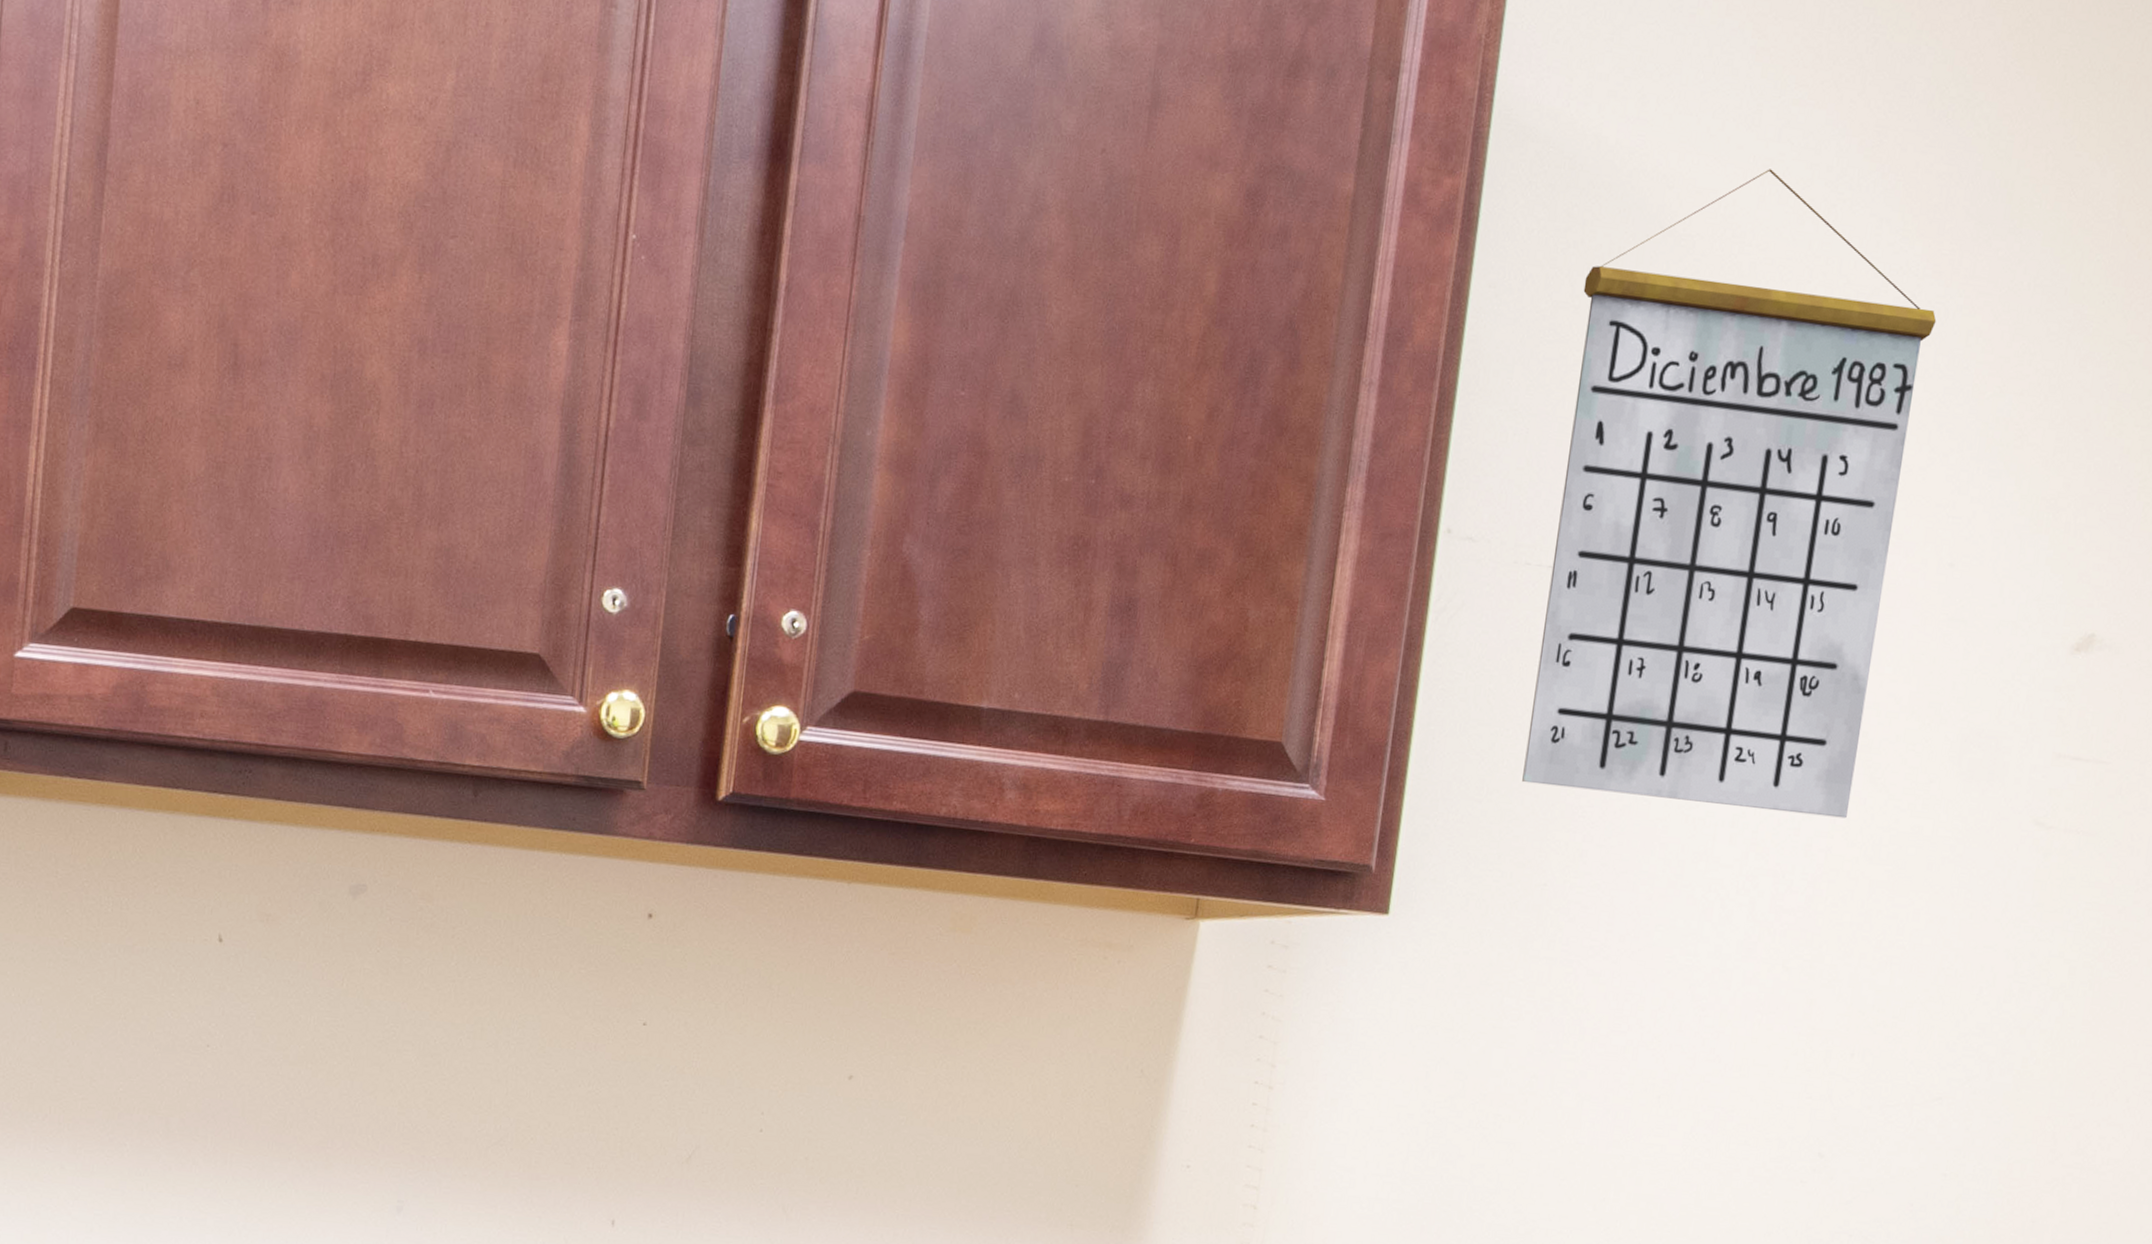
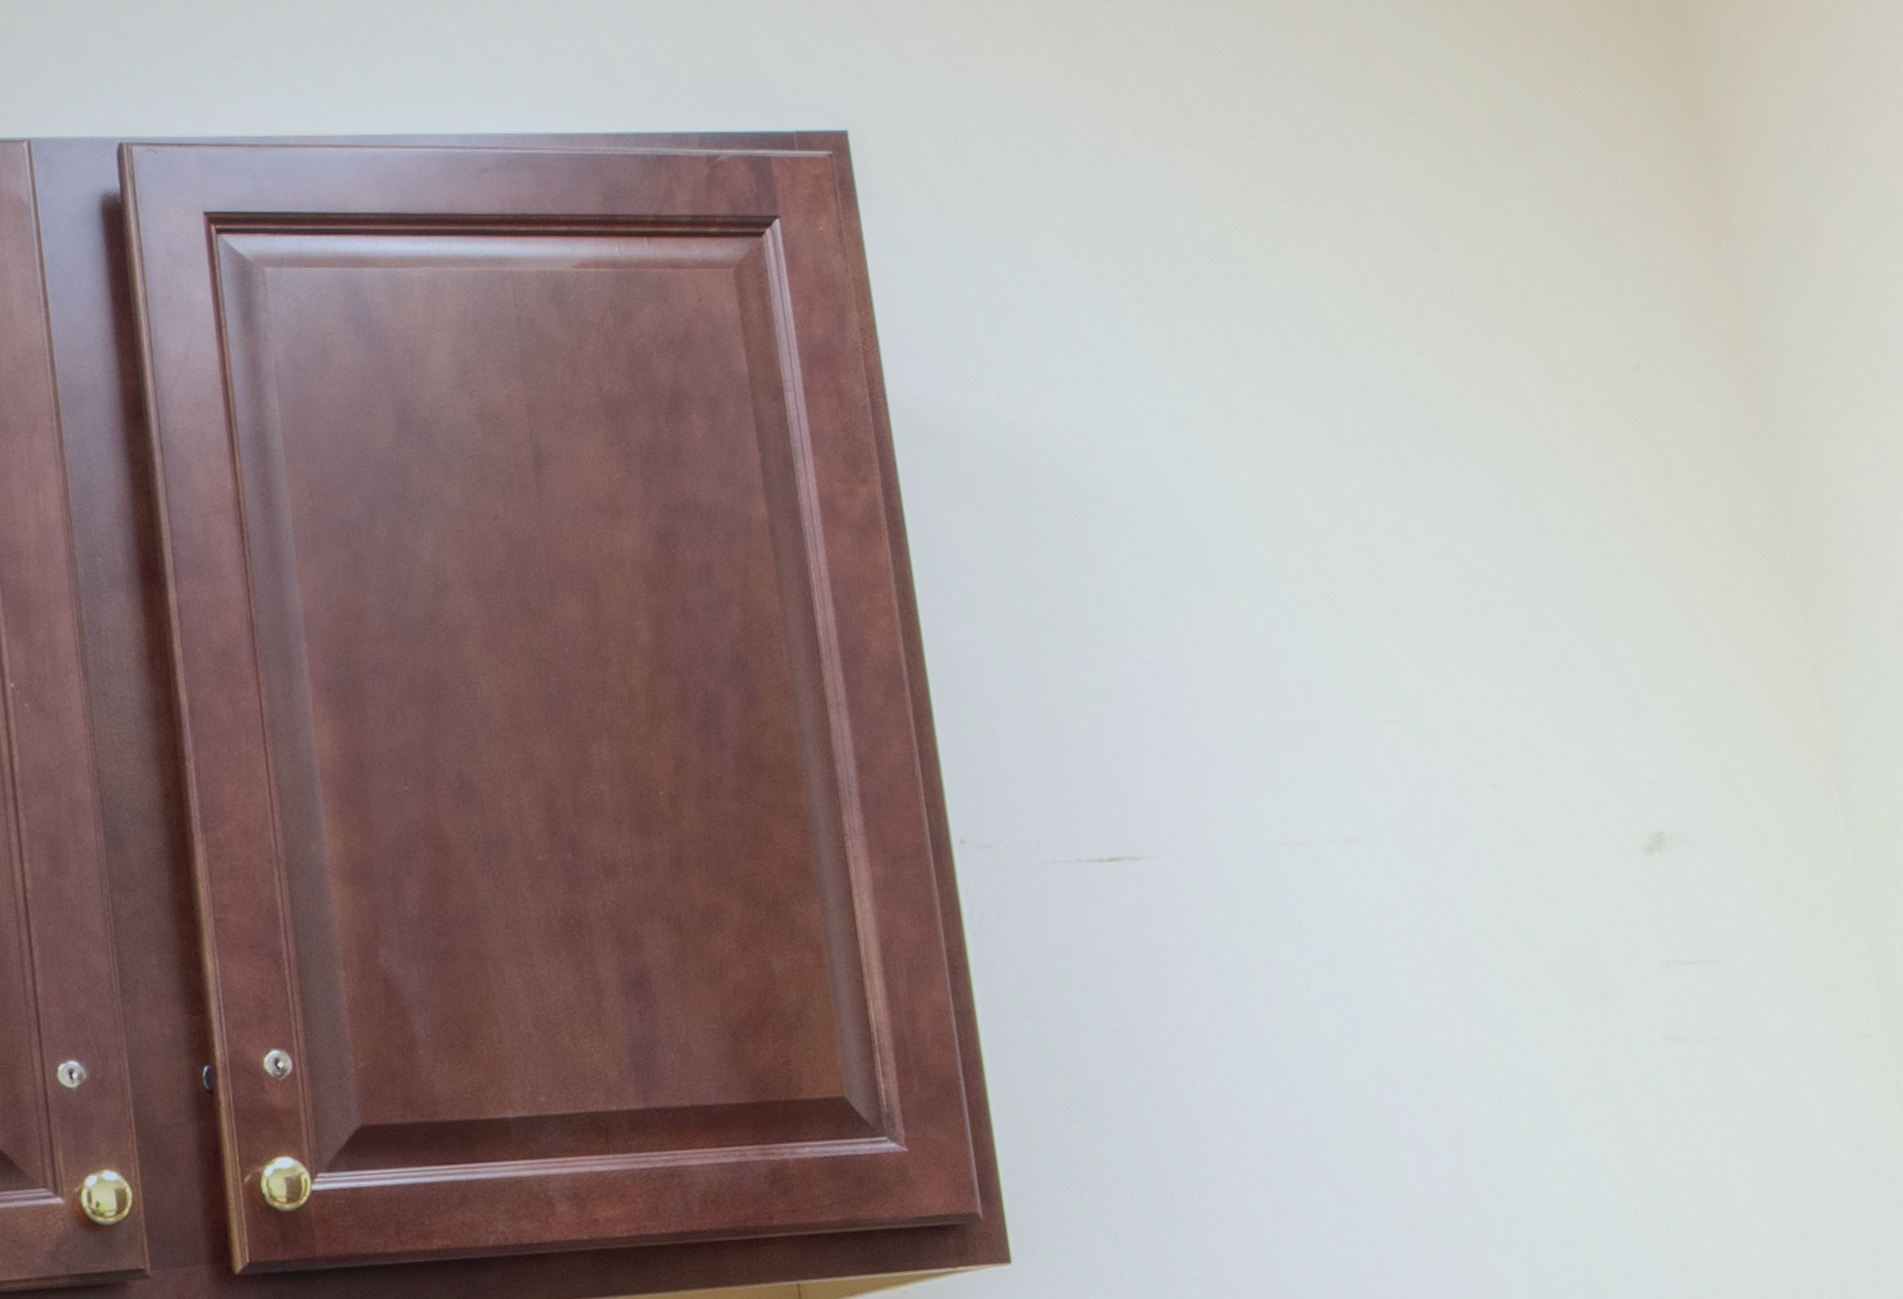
calendar: present [1522,169,1937,819] -> none [1031,426,1469,1093]

